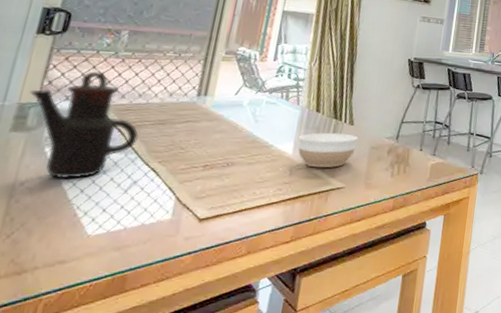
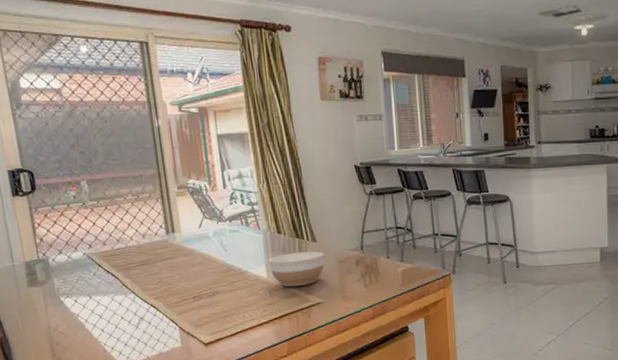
teapot: present [29,71,139,179] -> none [29,223,131,322]

